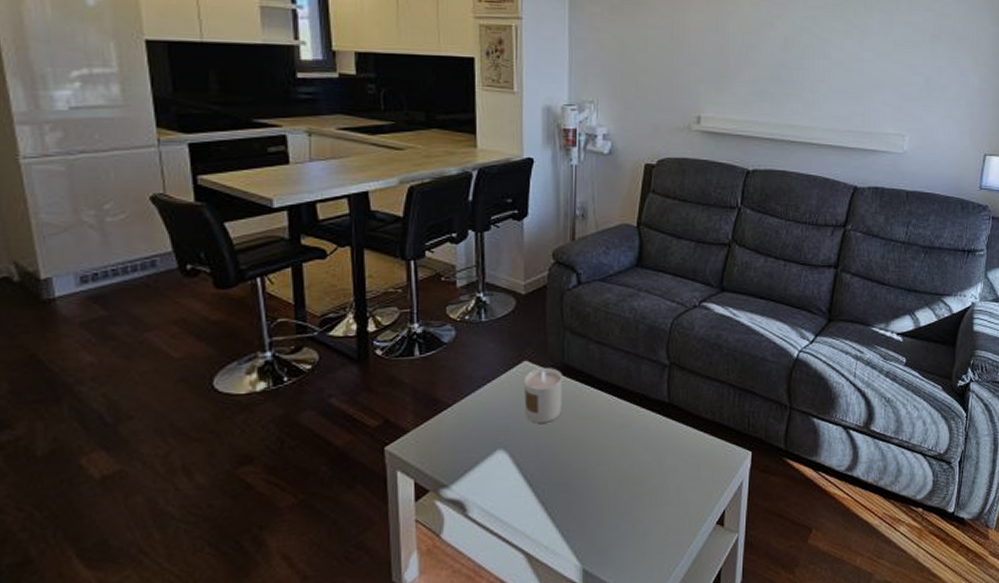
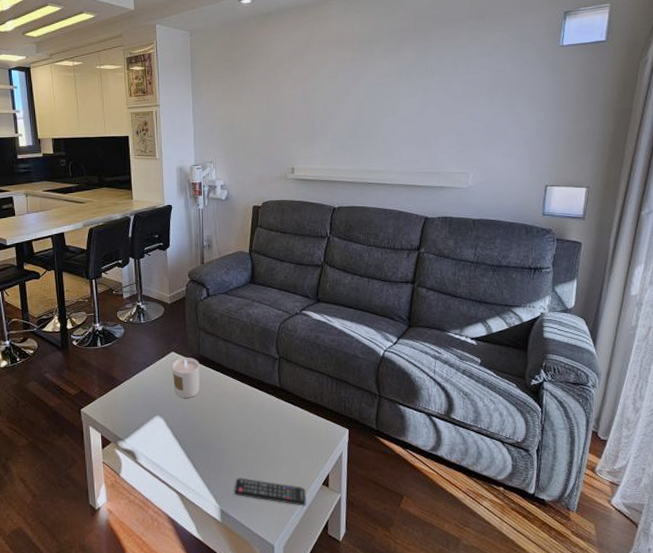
remote control: none [602,524,696,554] -> present [234,478,307,506]

